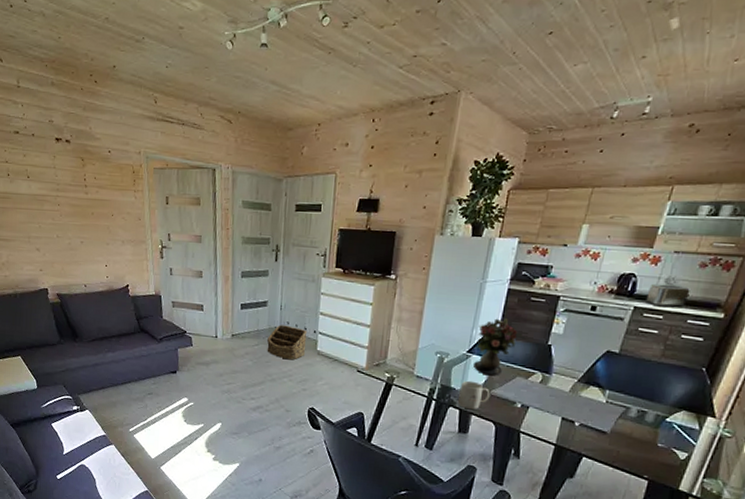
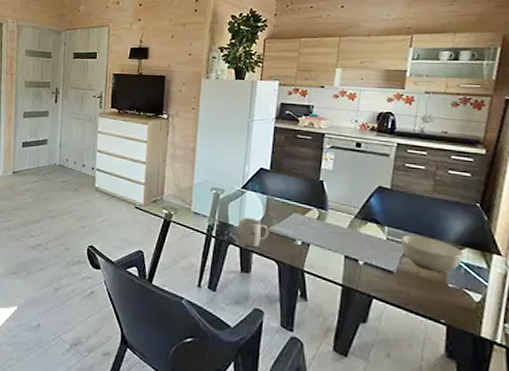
basket: present [266,325,308,360] -> none [46,162,86,197]
bouquet: present [472,318,518,376] -> none [248,155,289,213]
bowl: none [619,397,679,434] -> present [401,234,464,273]
toaster: present [646,283,691,308] -> none [407,121,448,144]

